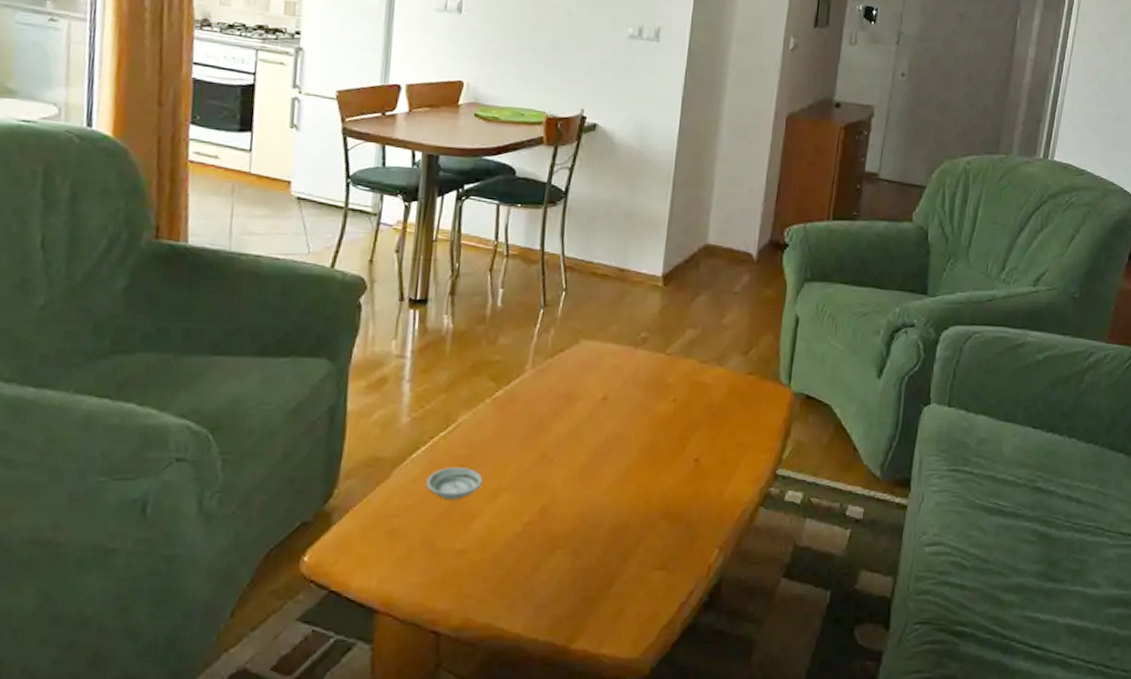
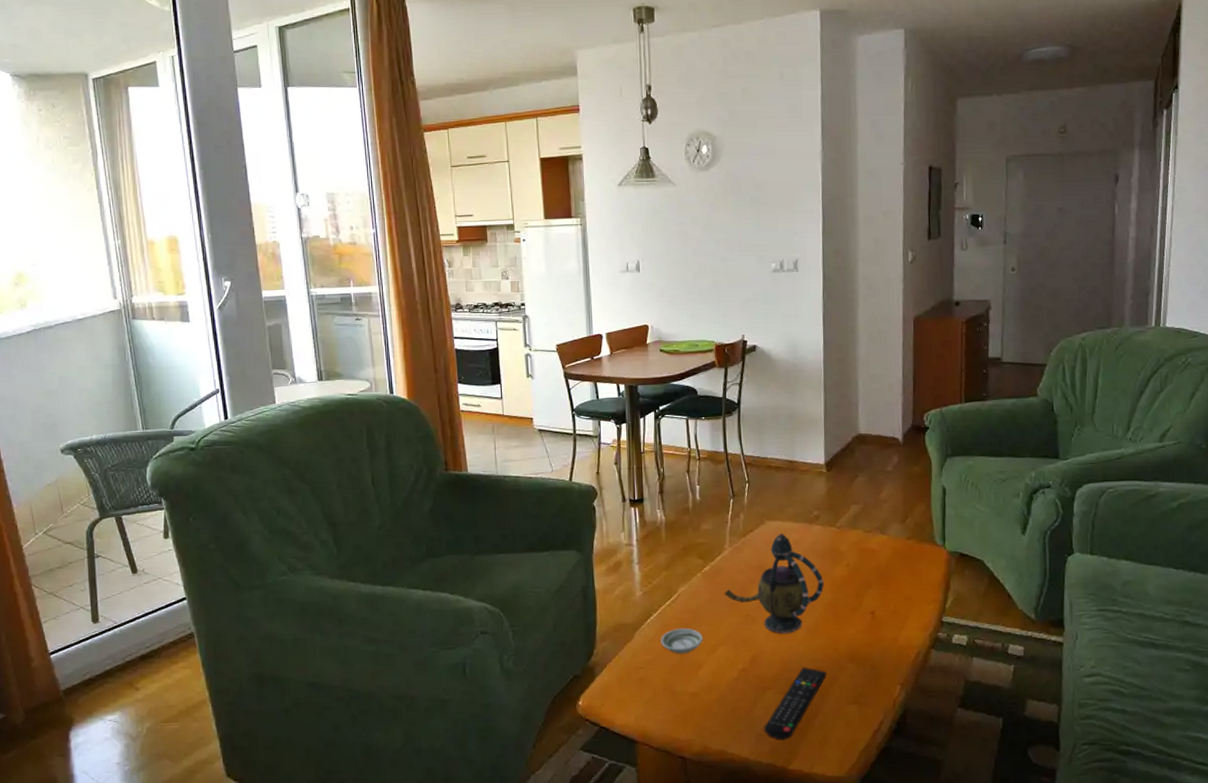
teapot: none [517,355,643,480] -> present [724,533,824,634]
remote control: none [546,522,633,613] -> present [764,667,827,740]

